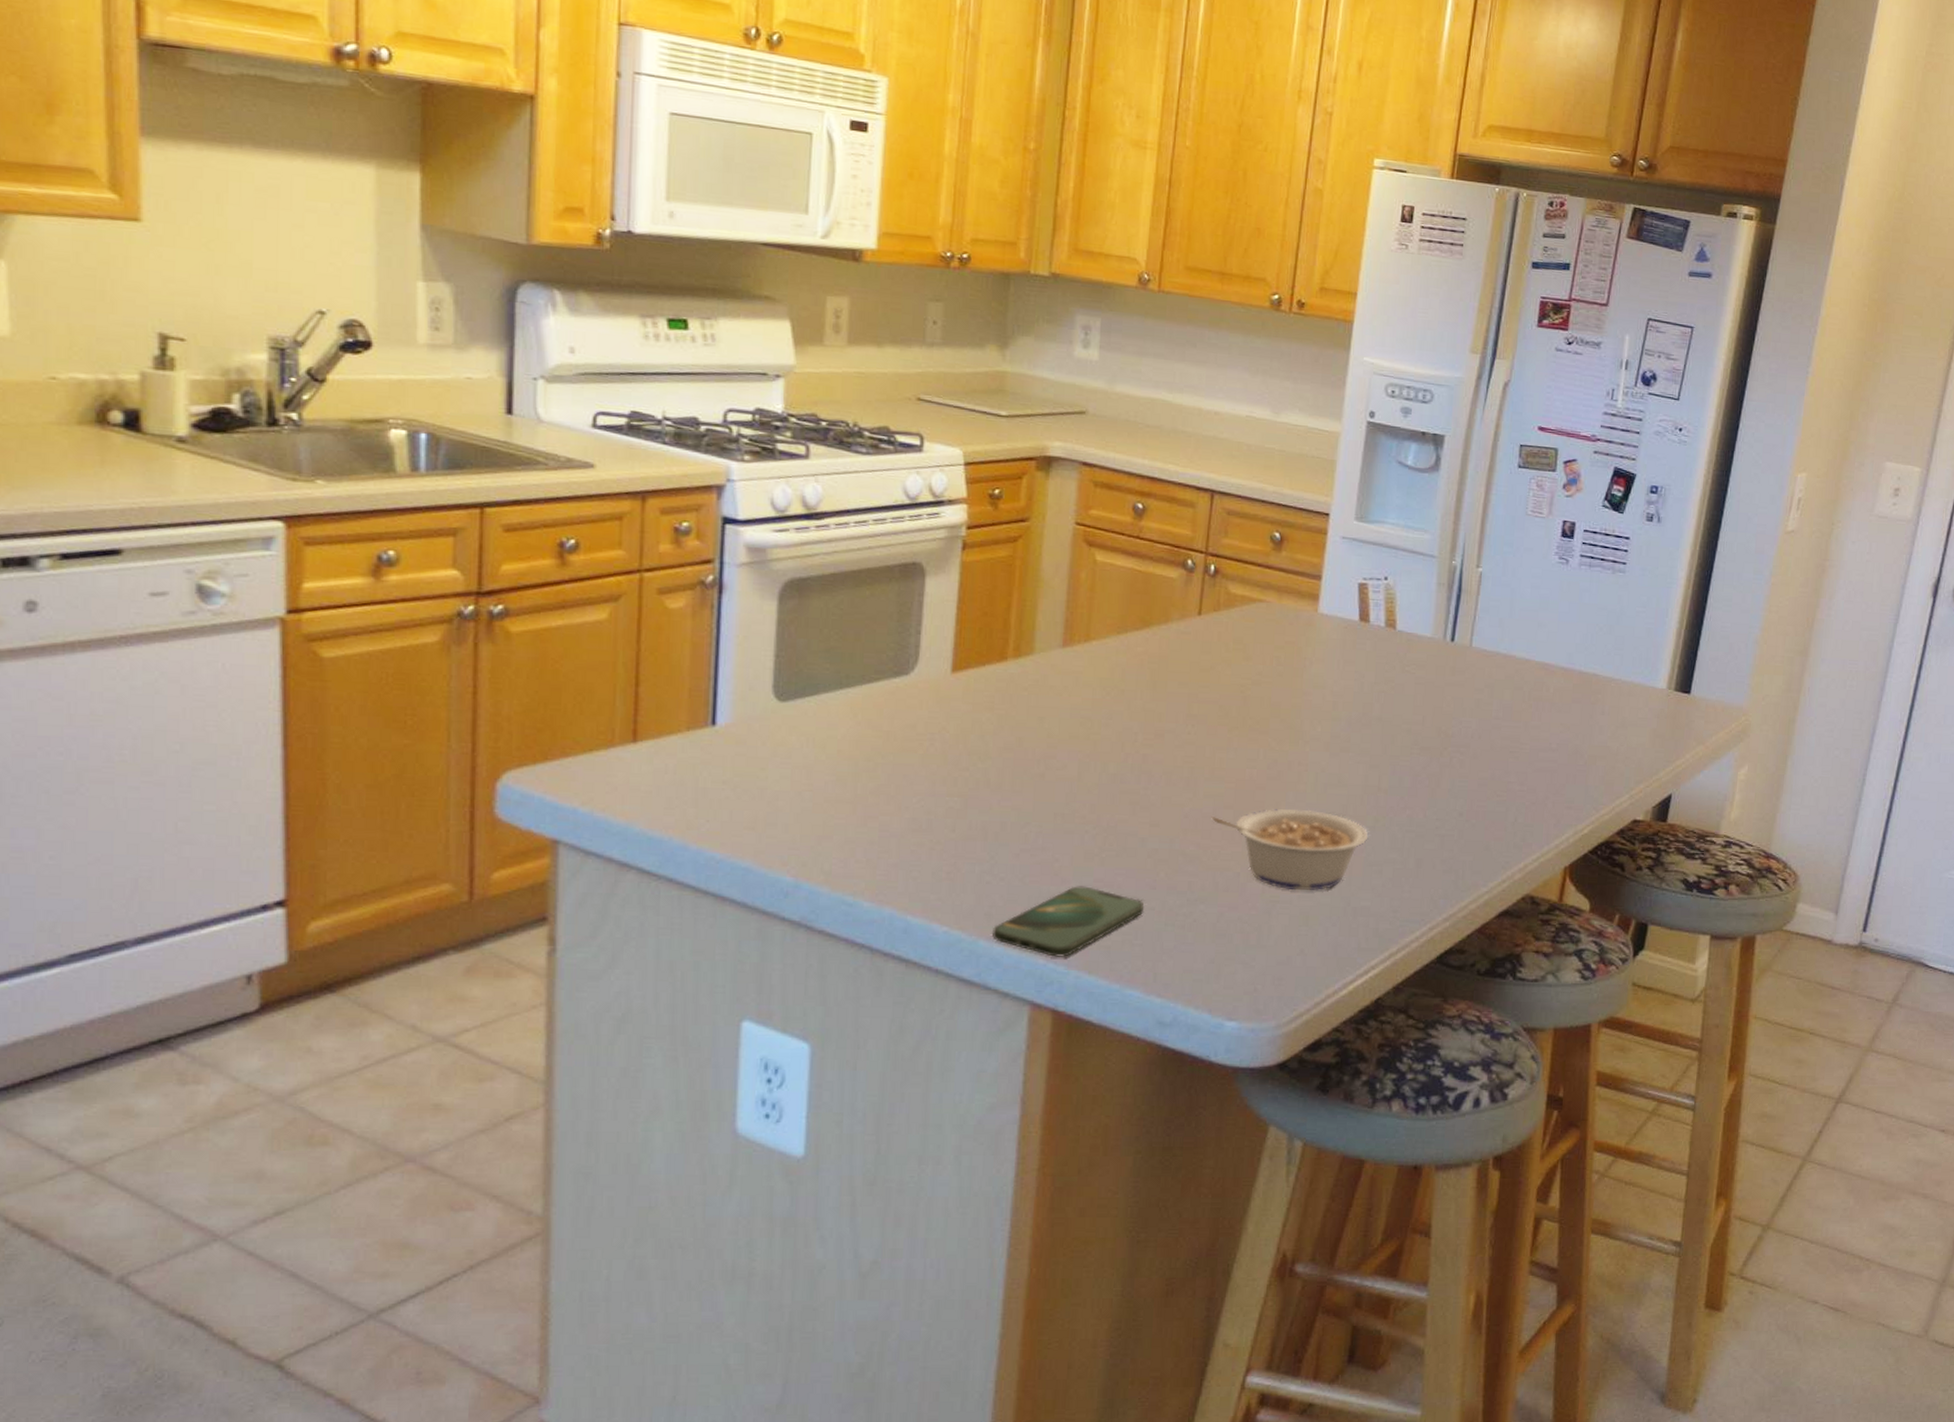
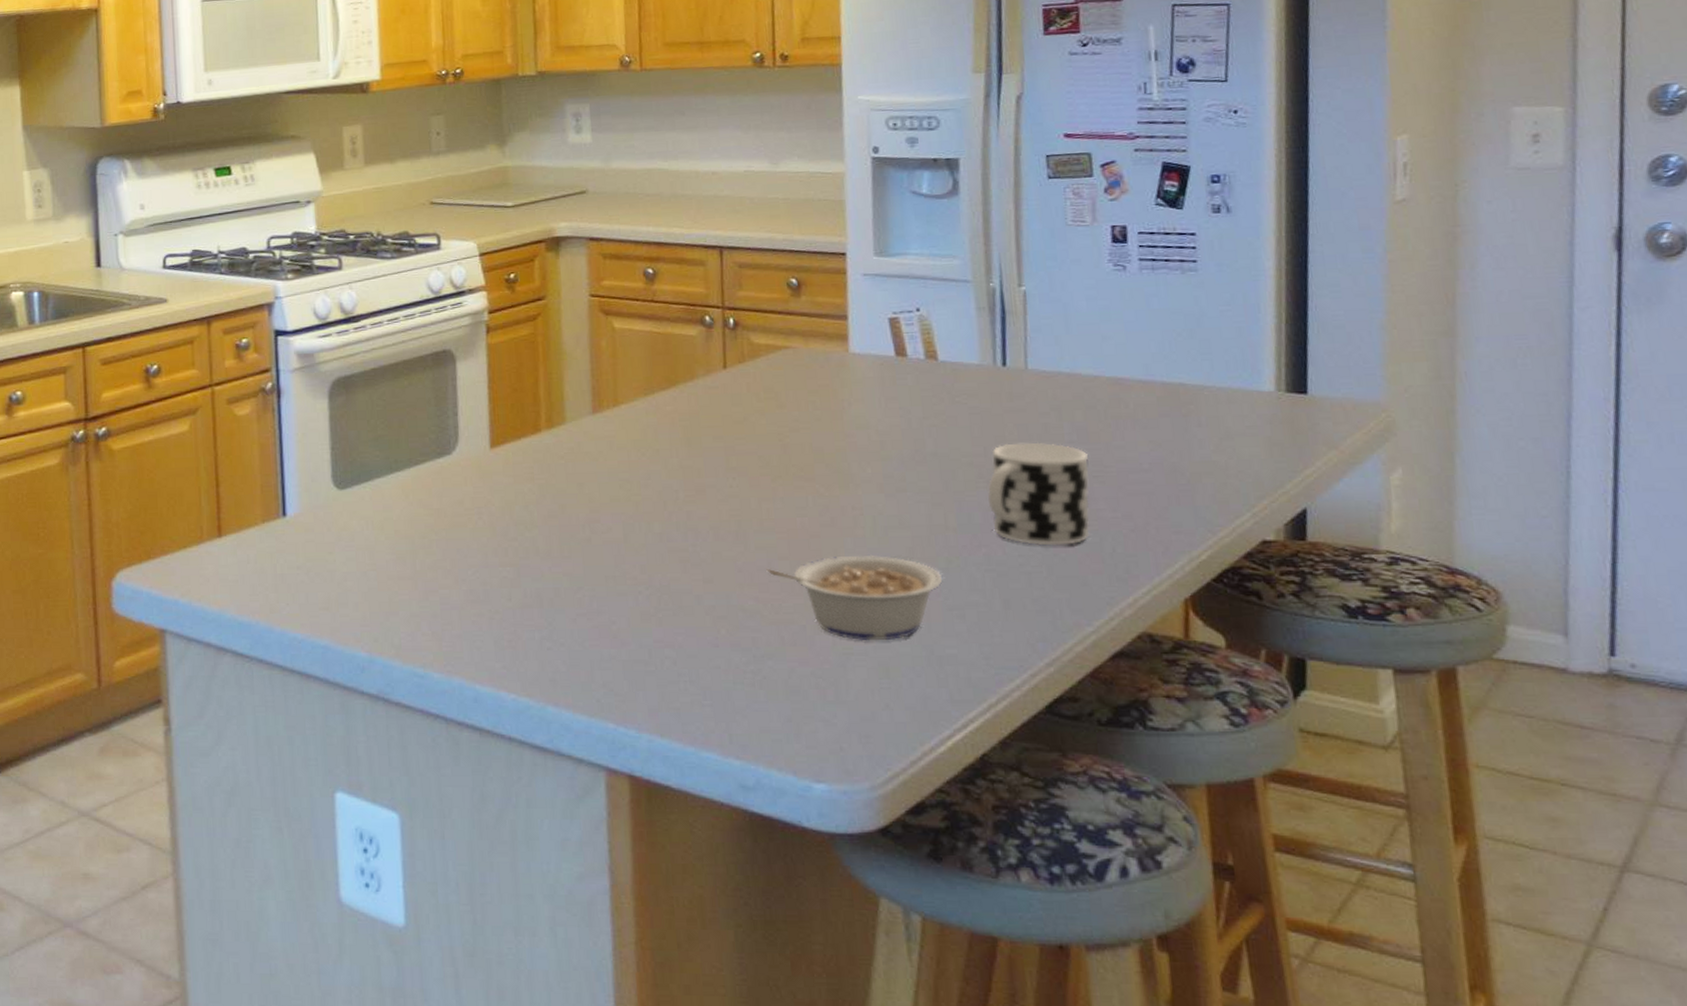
smartphone: present [991,886,1145,957] -> none [558,647,710,721]
cup: none [1419,714,1509,813] -> present [987,442,1090,546]

